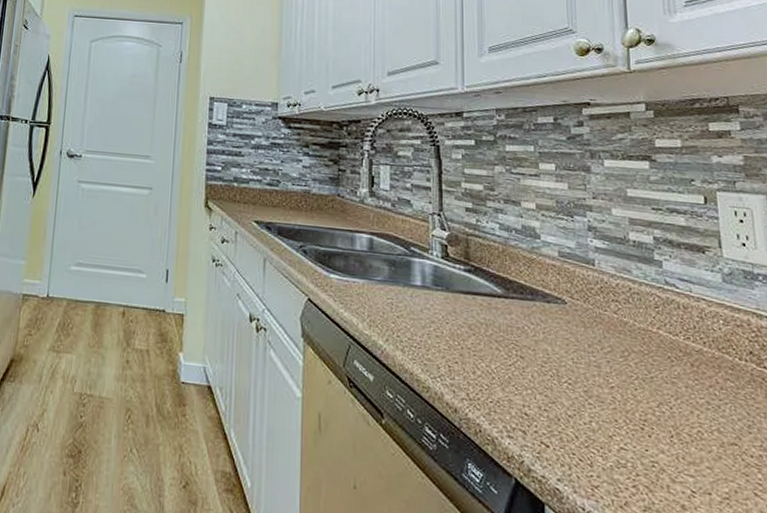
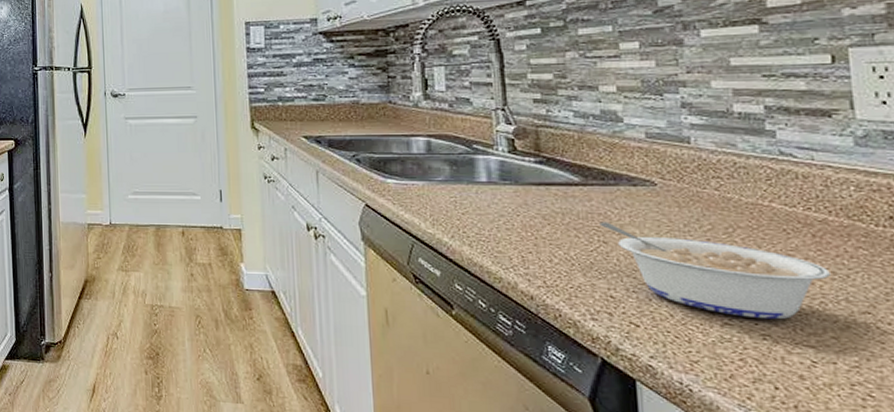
legume: none [518,336,705,447] -> present [599,222,830,320]

